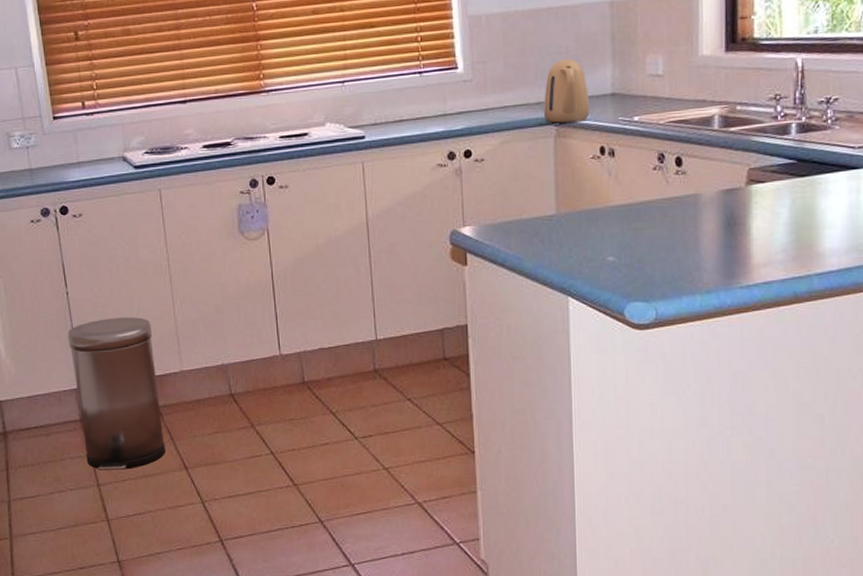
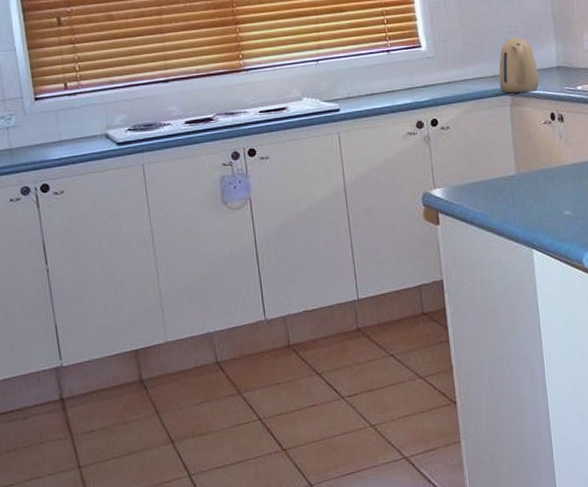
pedal bin: present [67,316,165,471] -> none [47,290,150,453]

